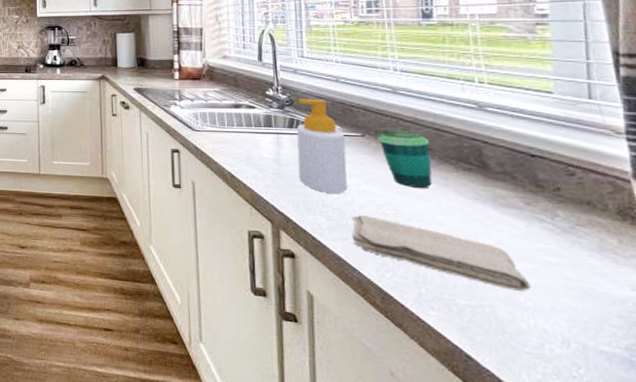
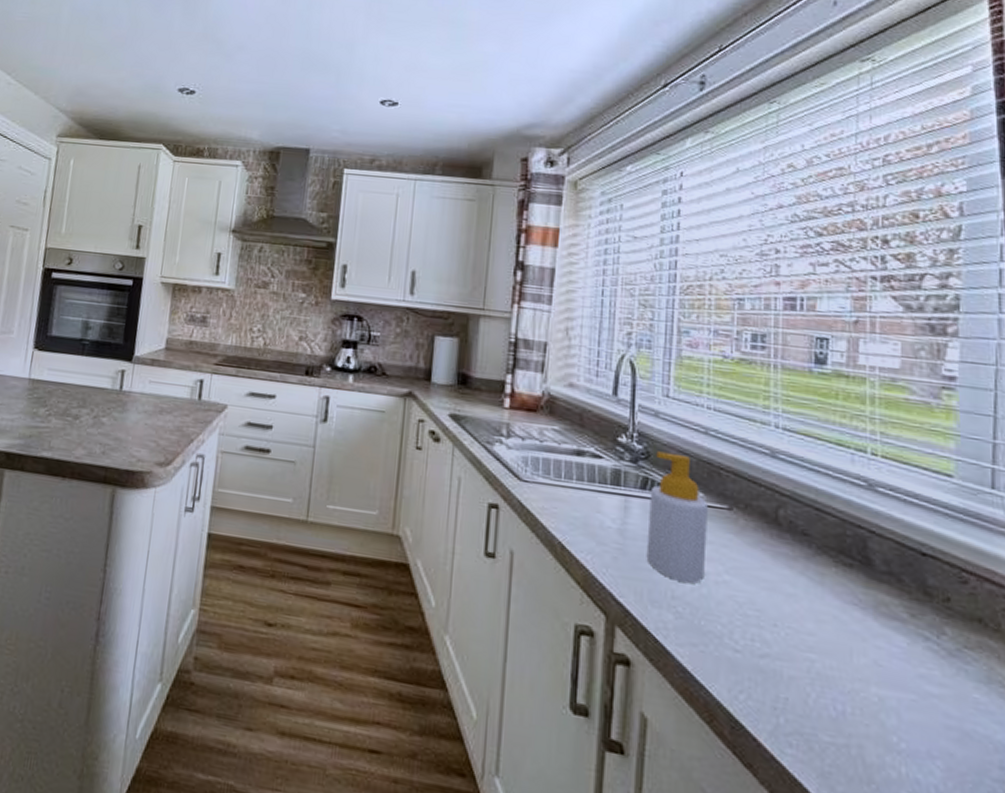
washcloth: present [352,215,531,291] -> none [703,614,907,729]
cup: present [378,129,432,189] -> none [747,502,807,586]

